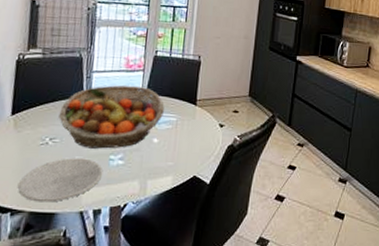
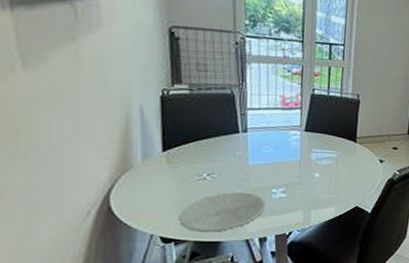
fruit basket: present [58,84,165,149] -> none [215,122,324,183]

